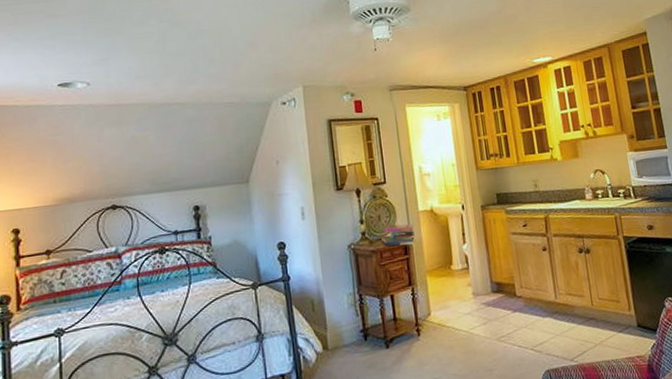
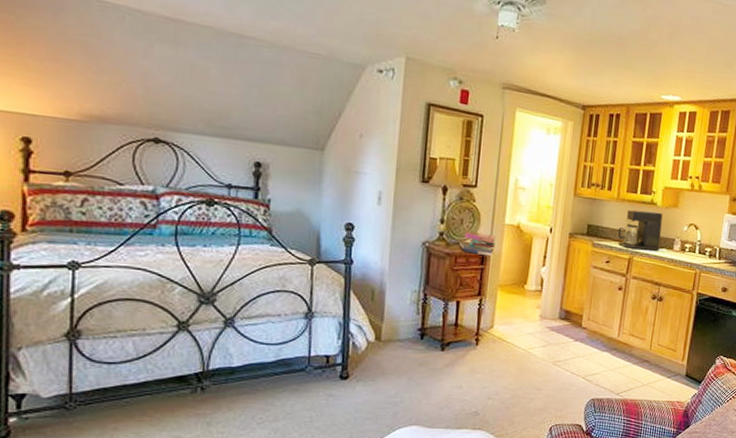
coffee maker: none [526,166,573,209] -> present [617,209,663,251]

